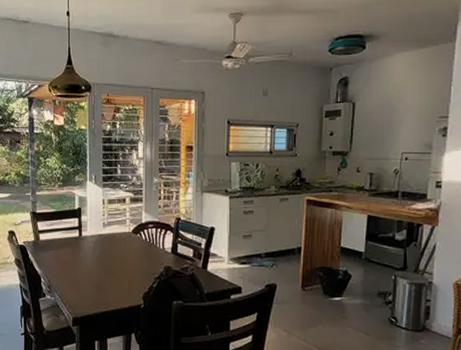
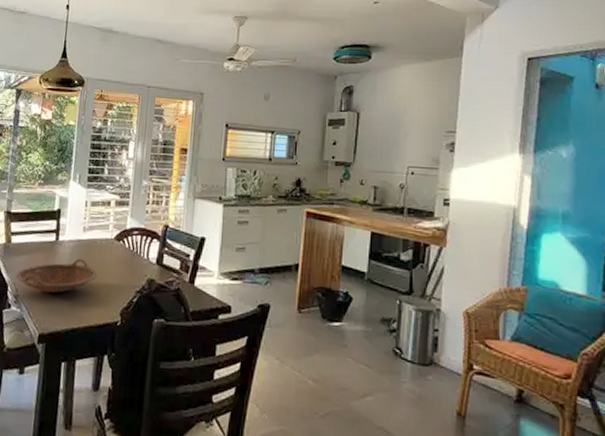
bowl: none [46,251,120,282] -> present [15,259,98,293]

